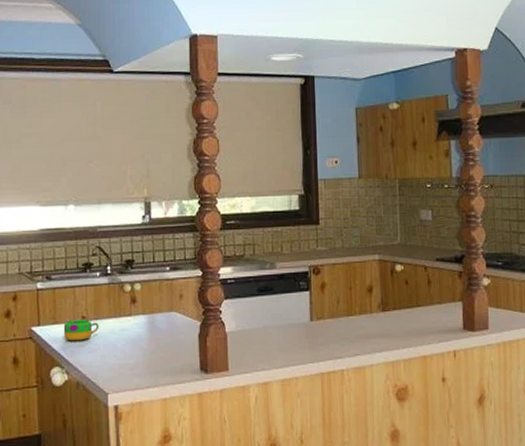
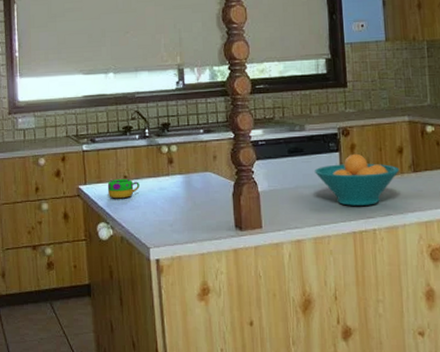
fruit bowl: none [284,292,369,346] -> present [315,153,400,206]

